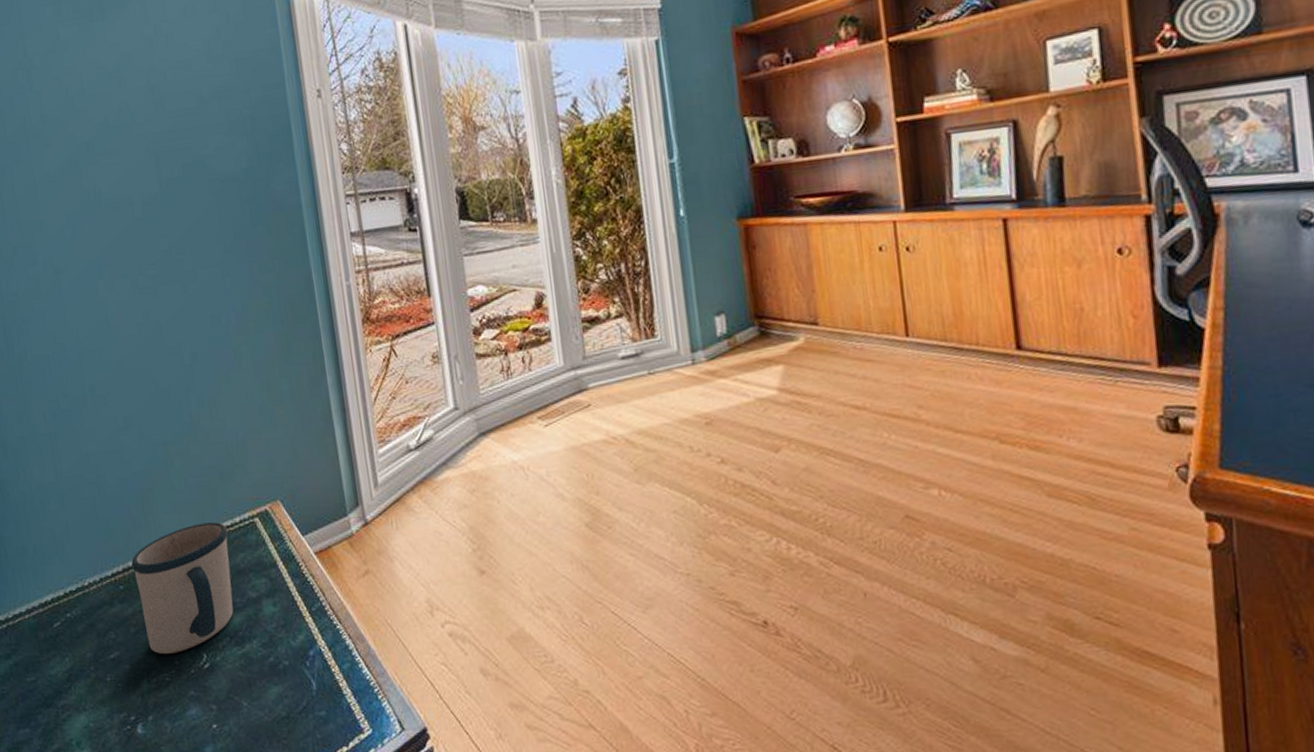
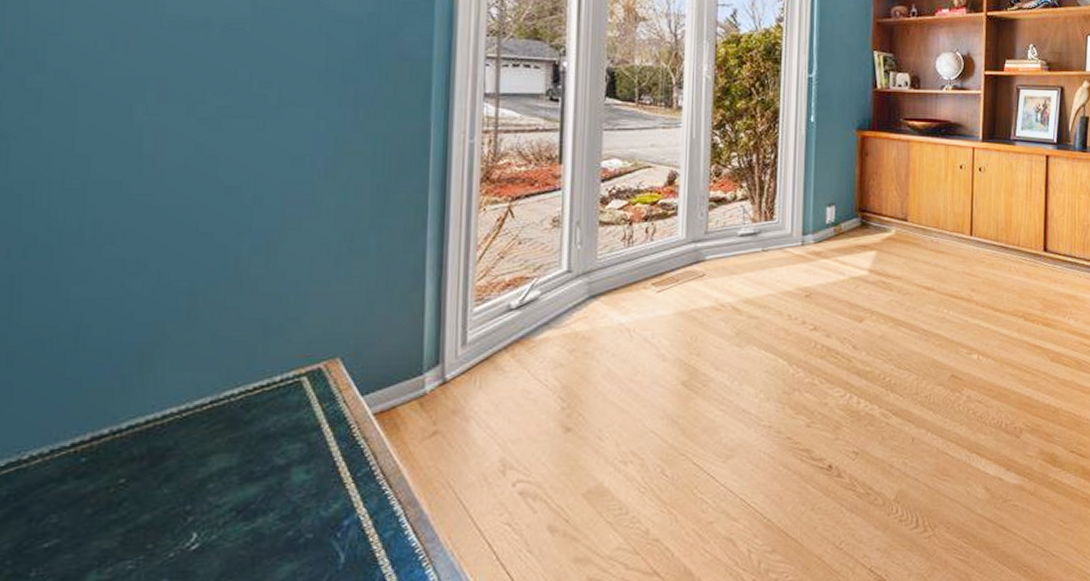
mug: present [131,522,234,655] -> none [106,381,262,538]

